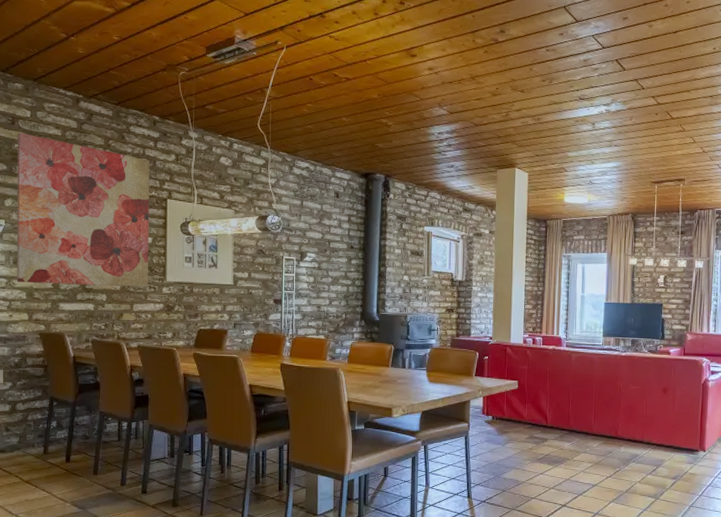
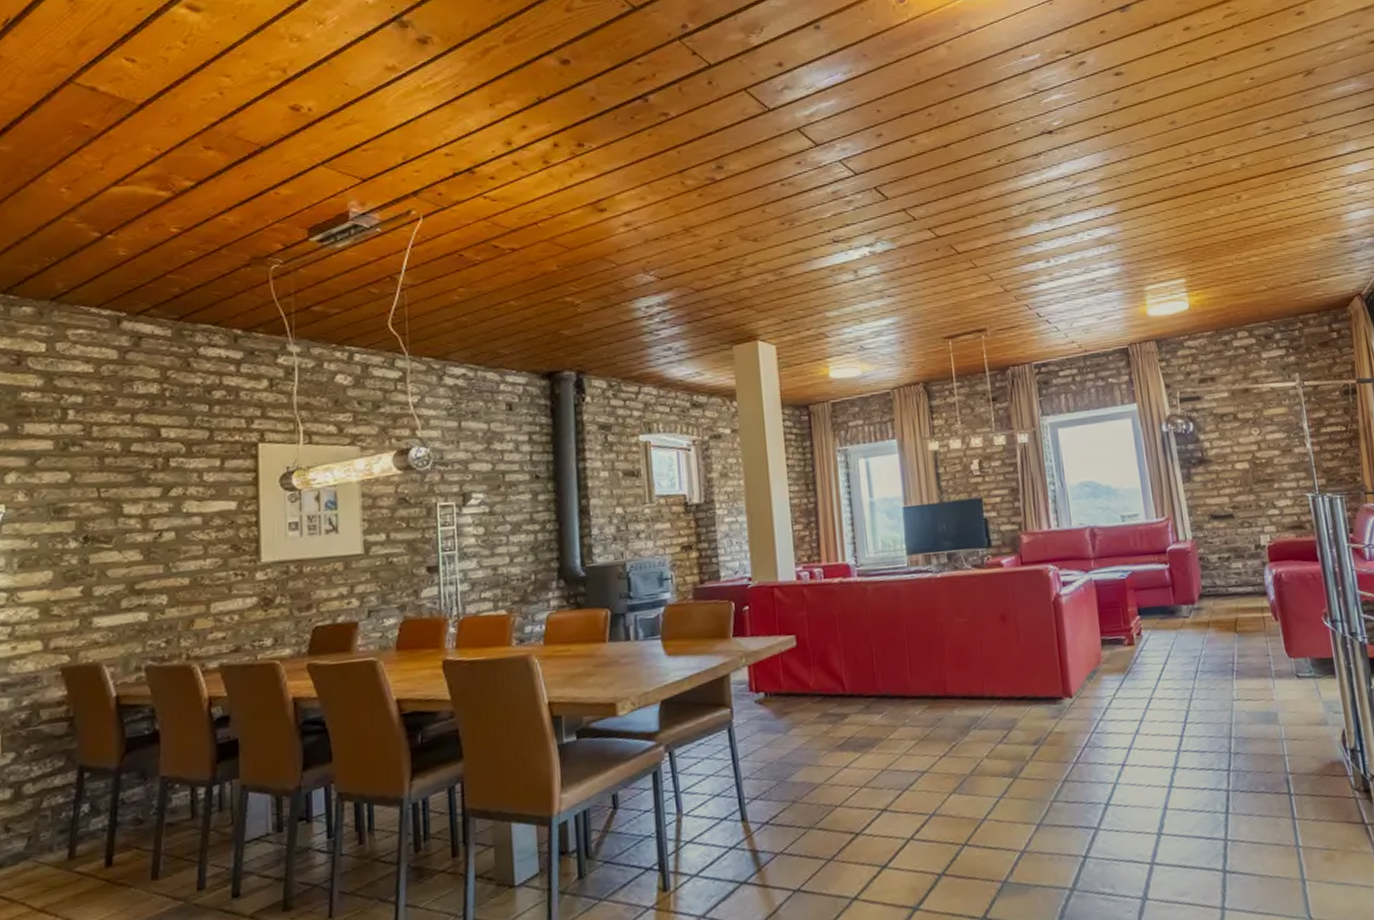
wall art: present [16,132,150,287] -> none [23,374,233,595]

